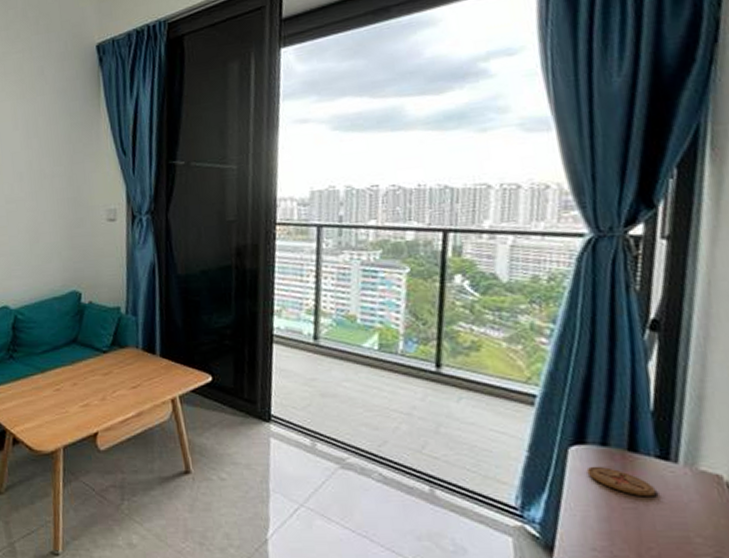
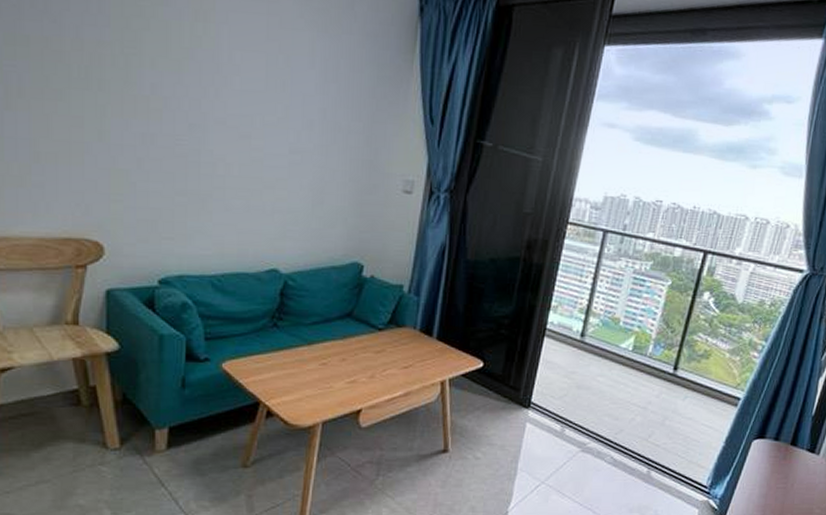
coaster: present [586,466,657,497] -> none [760,455,801,480]

